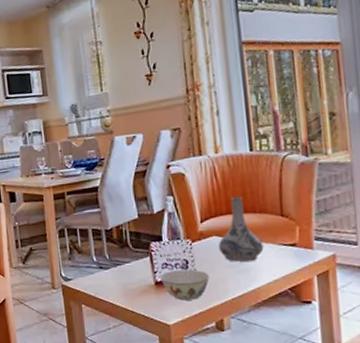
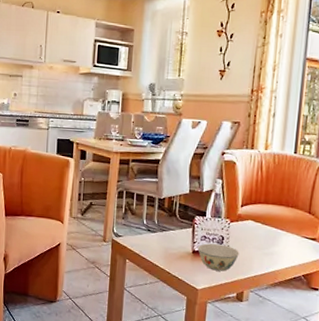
decorative vase: present [218,197,264,262] -> none [251,190,289,247]

